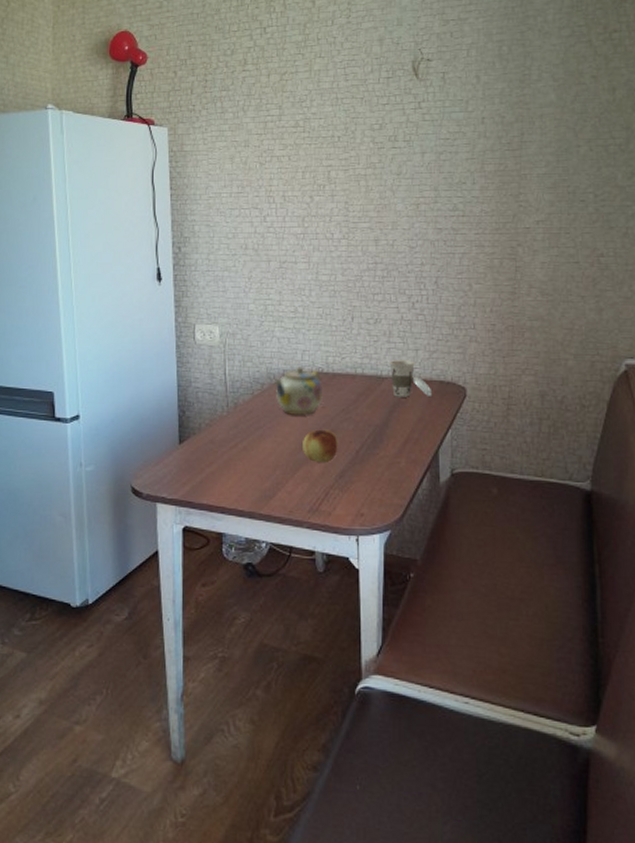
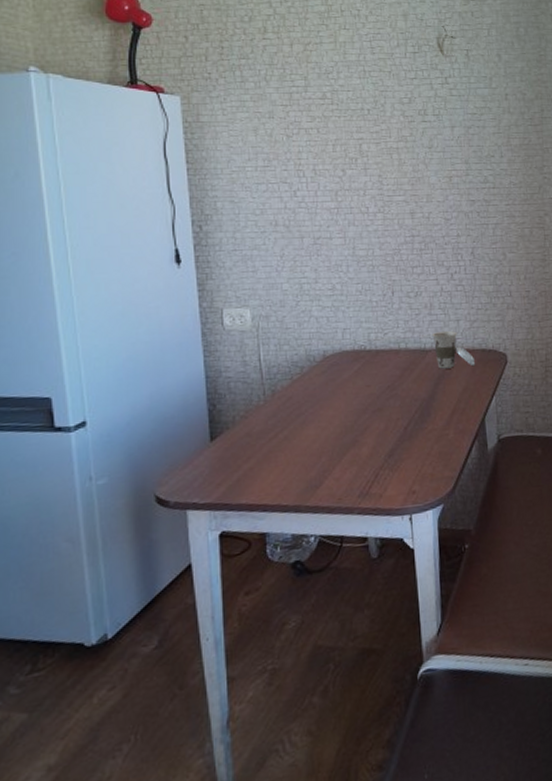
teapot: present [273,365,324,416] -> none [313,344,368,398]
fruit: present [303,429,338,462] -> none [348,408,386,444]

